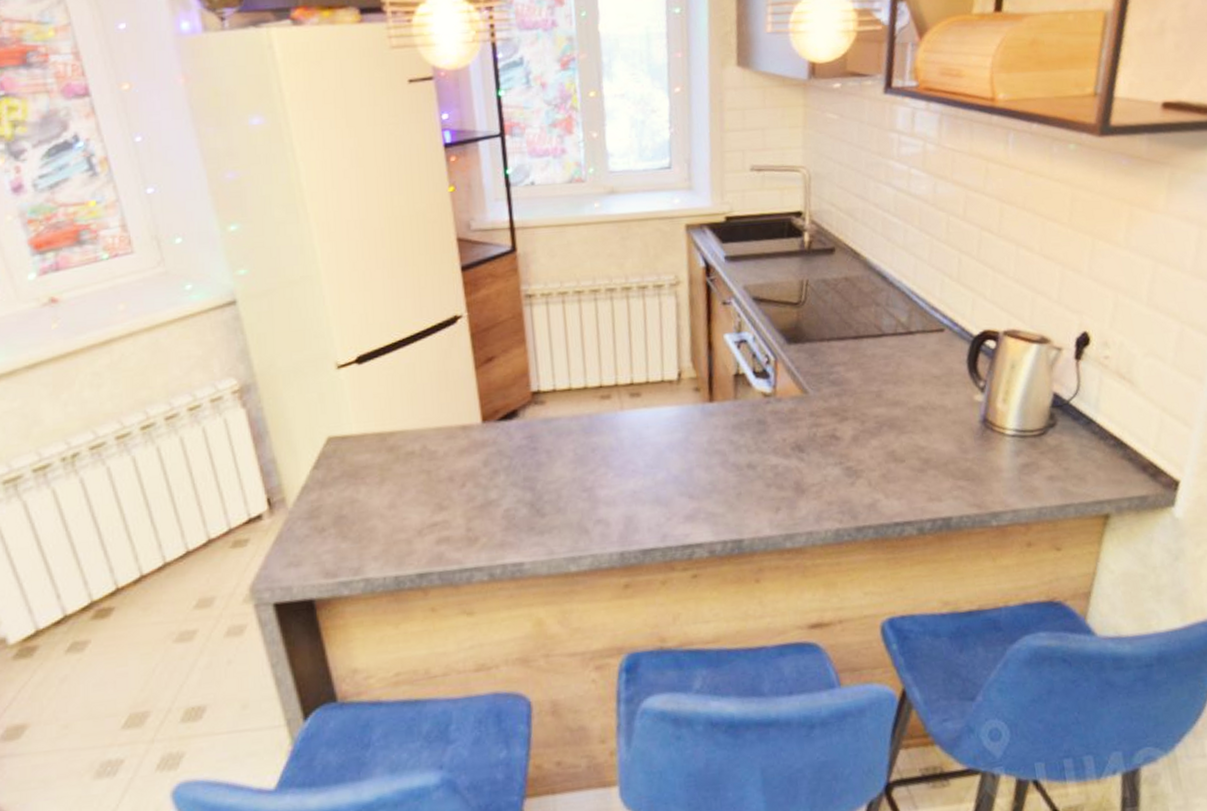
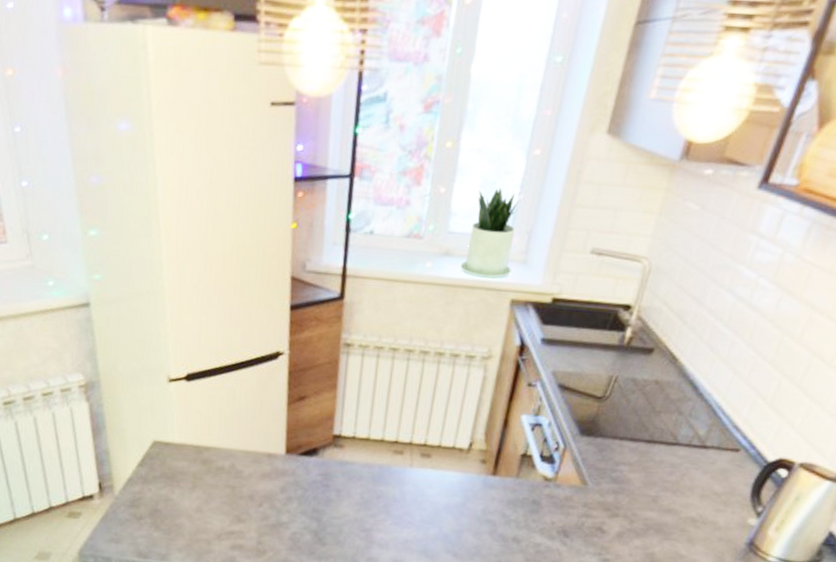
planter: none [628,125,679,209] -> present [460,188,519,279]

